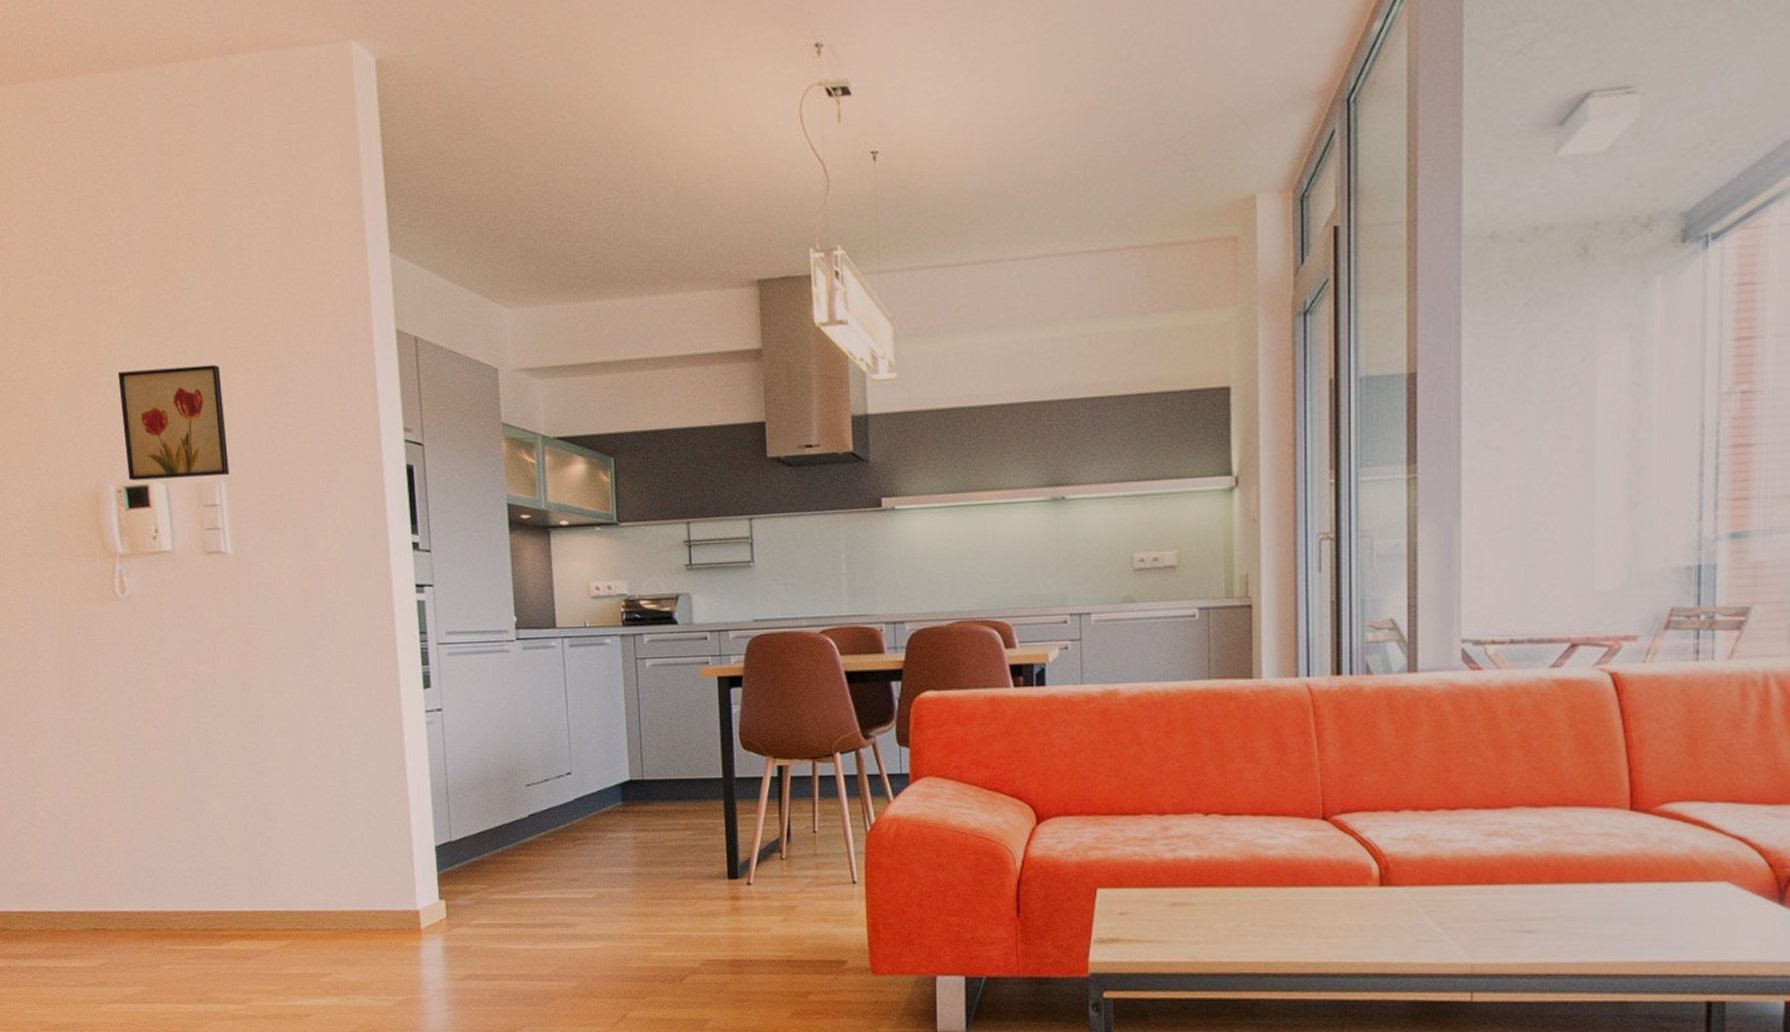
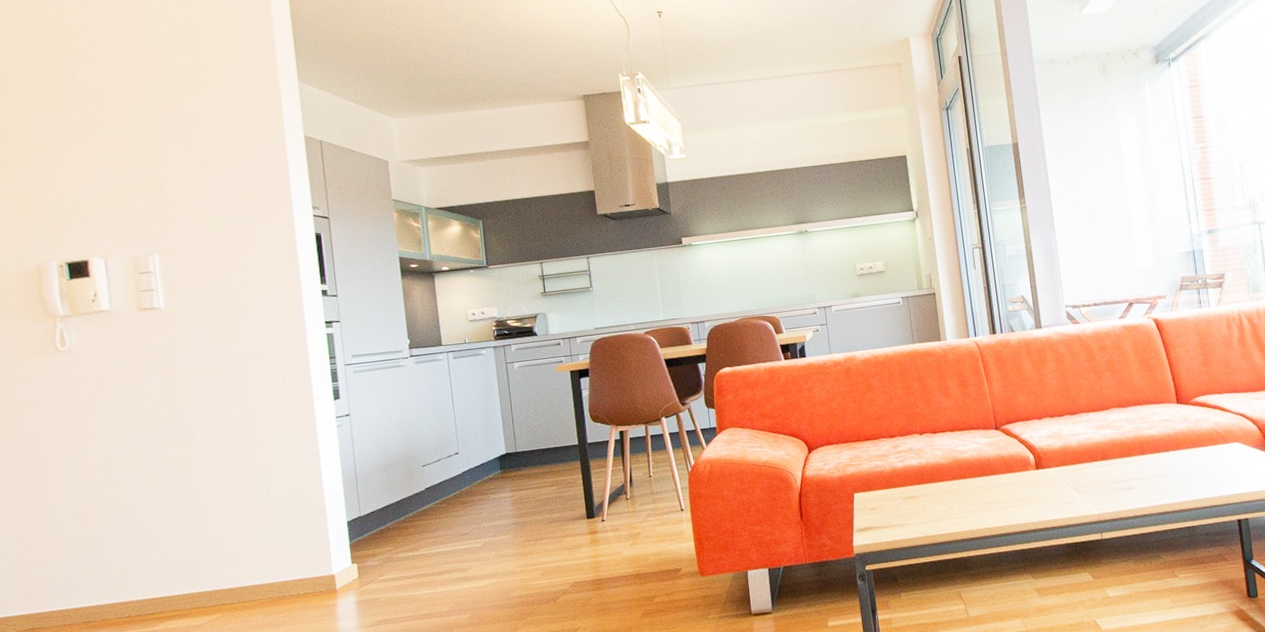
wall art: present [117,364,230,481] -> none [60,165,162,257]

